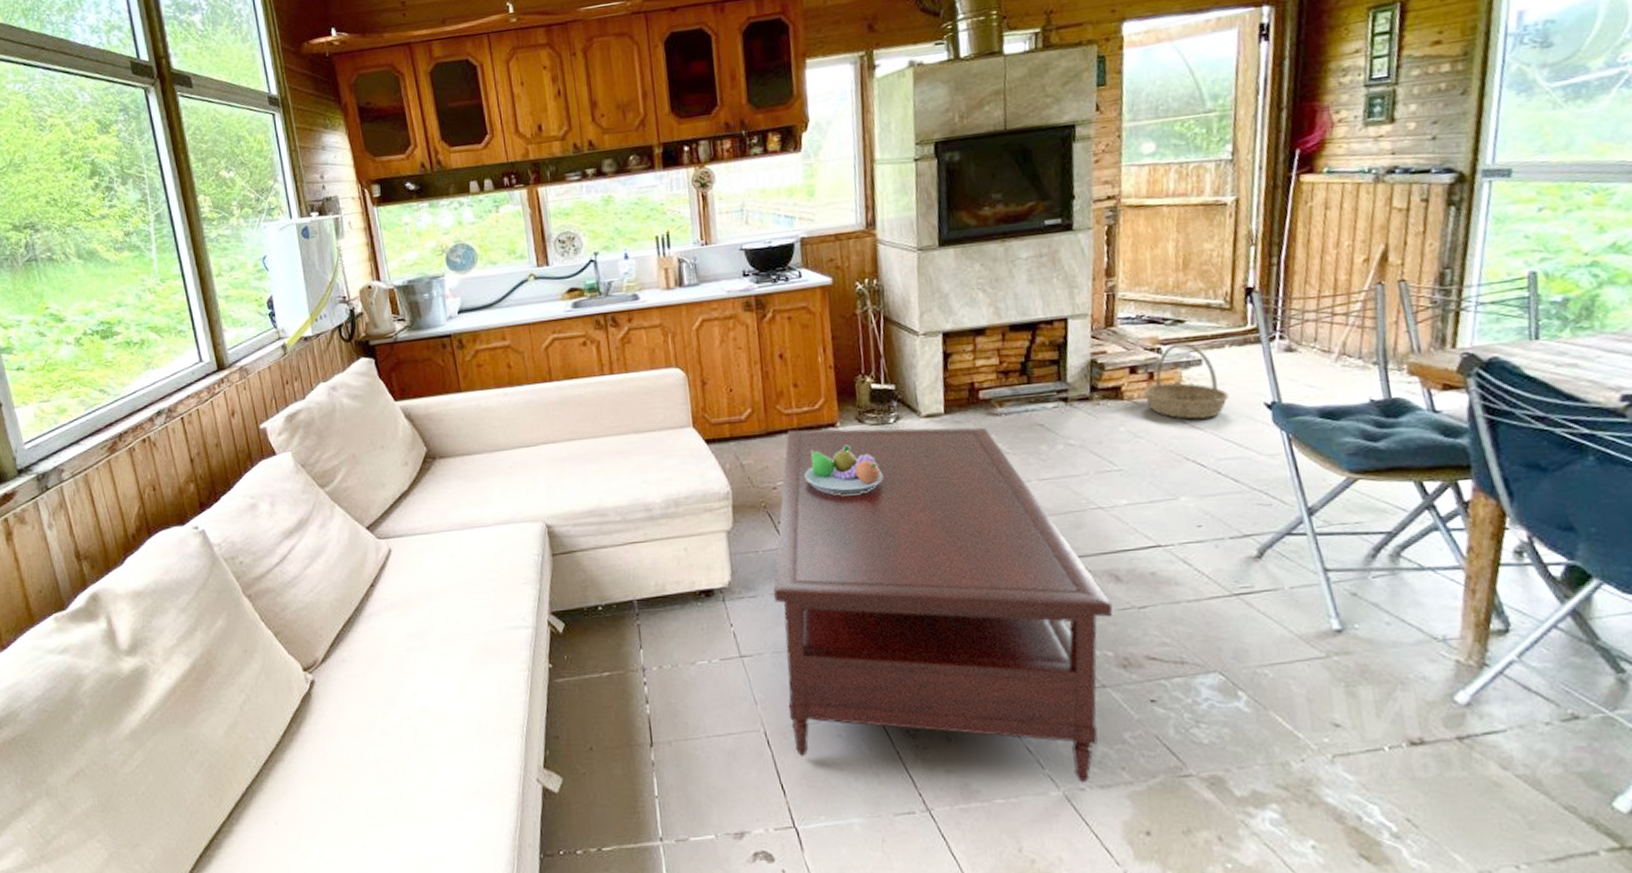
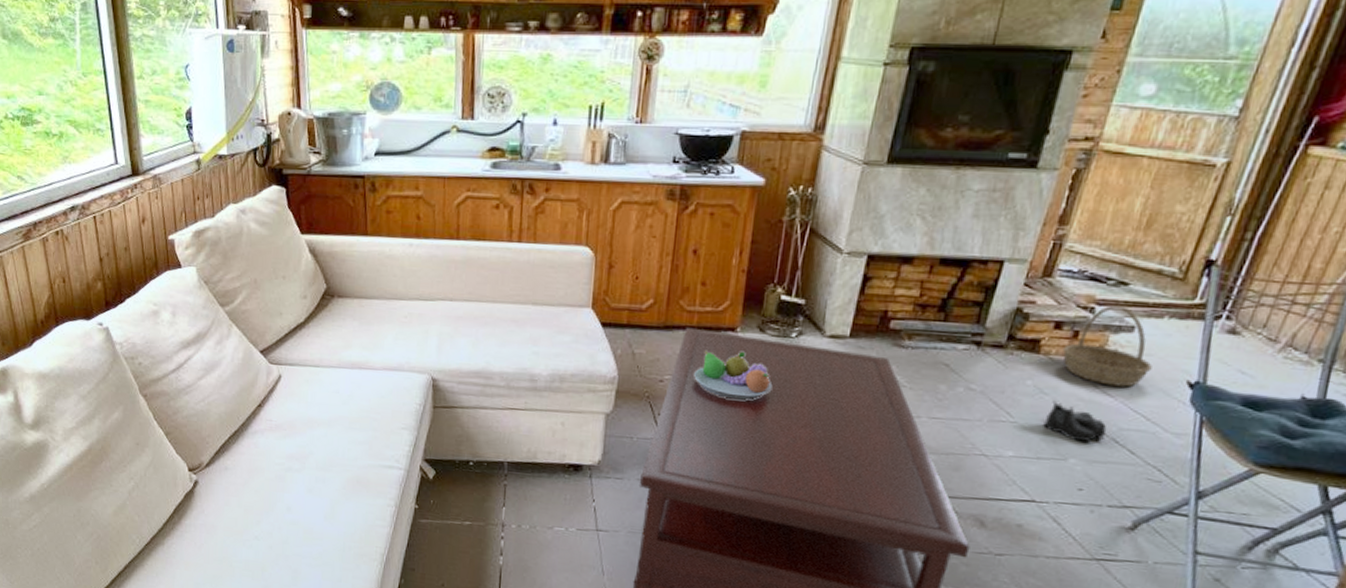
boots: none [1146,442,1207,479] -> present [1043,400,1107,443]

